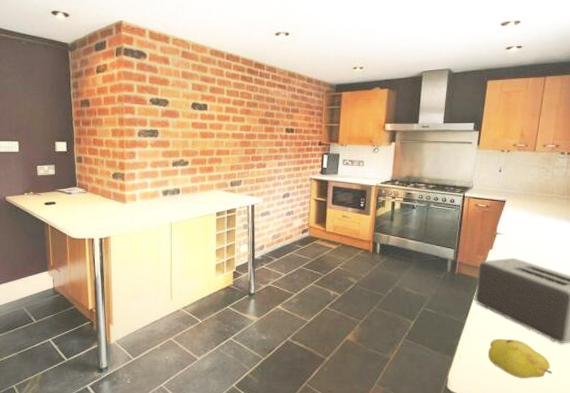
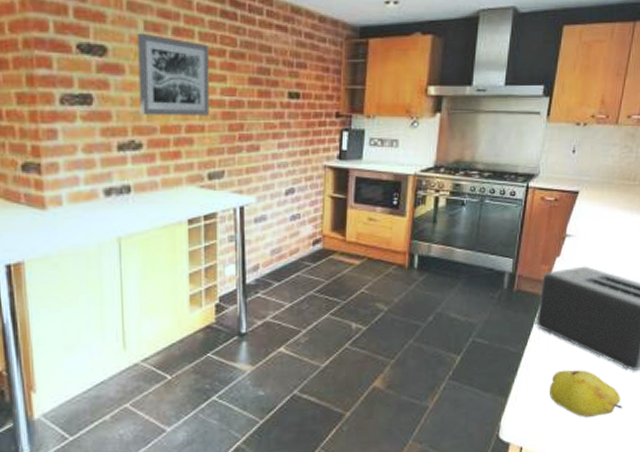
wall art: none [187,91,233,144] -> present [137,32,210,116]

